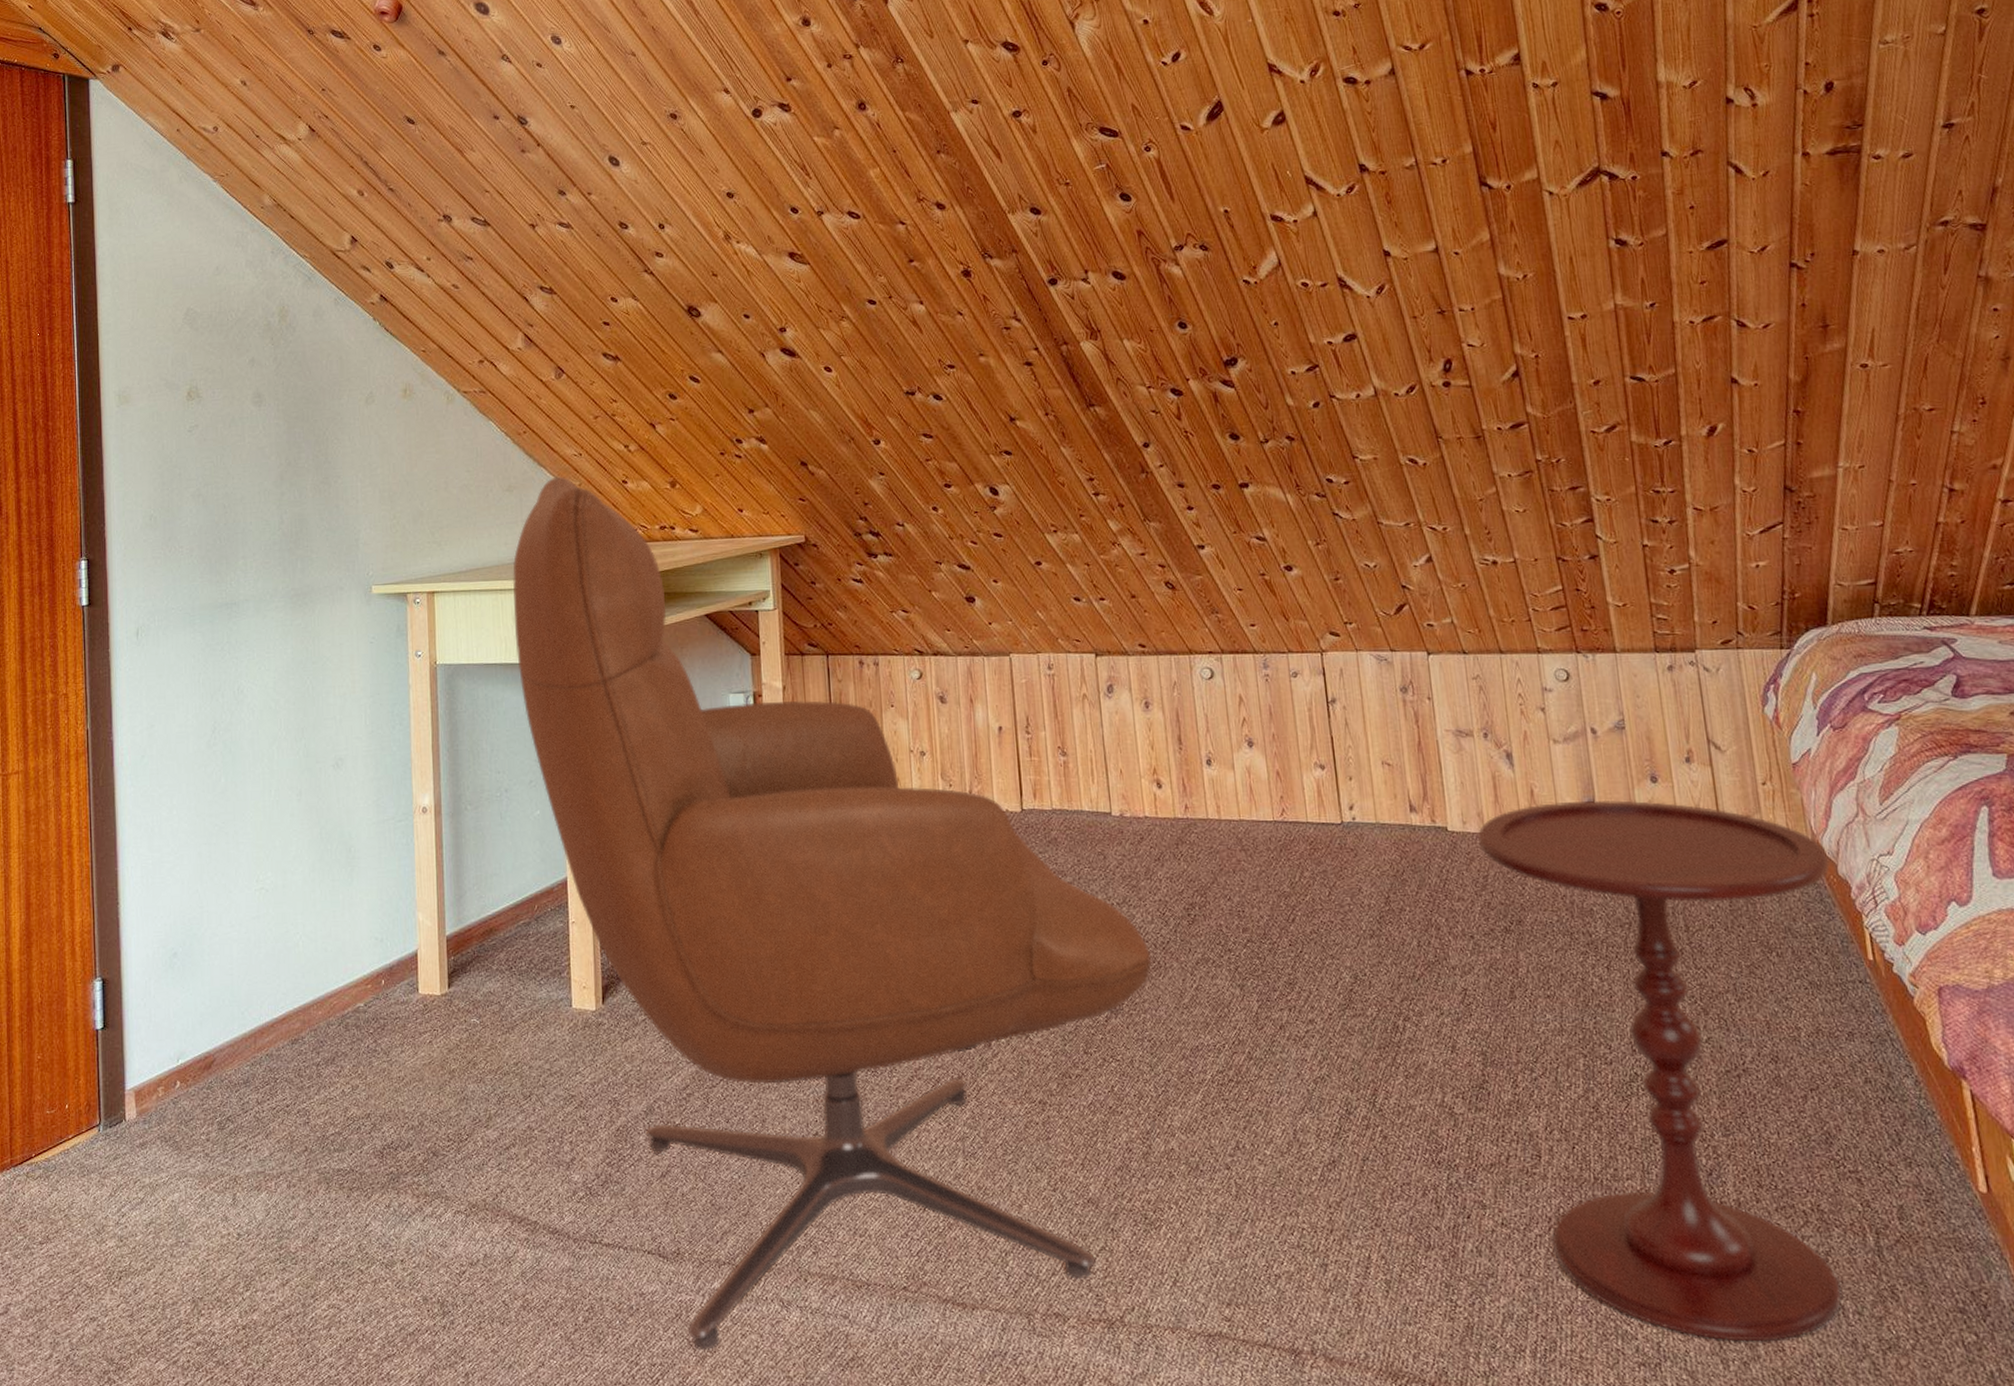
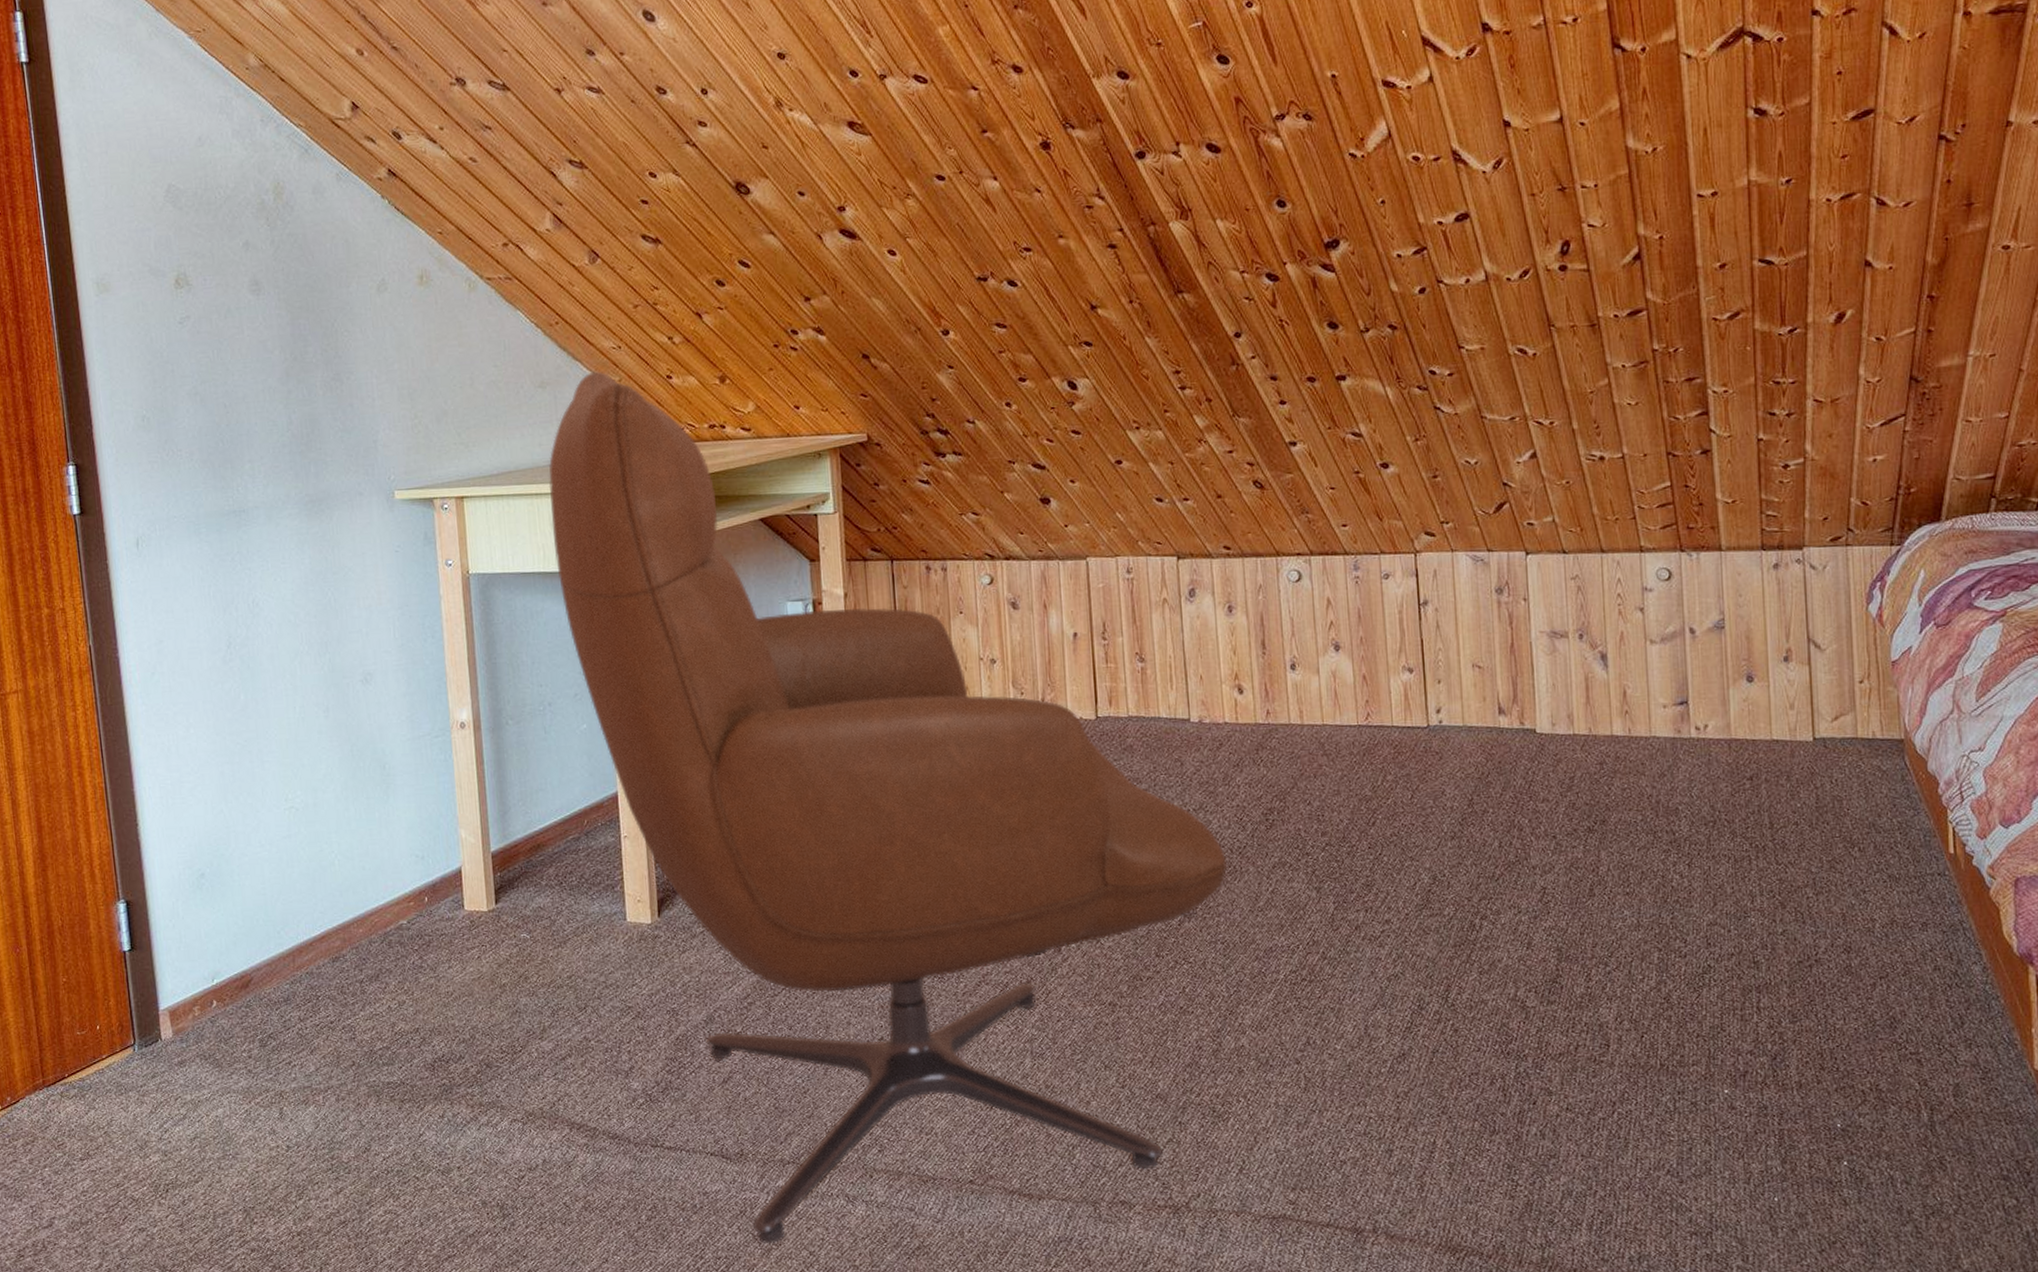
side table: present [1477,799,1842,1342] -> none [1567,700,1921,1211]

